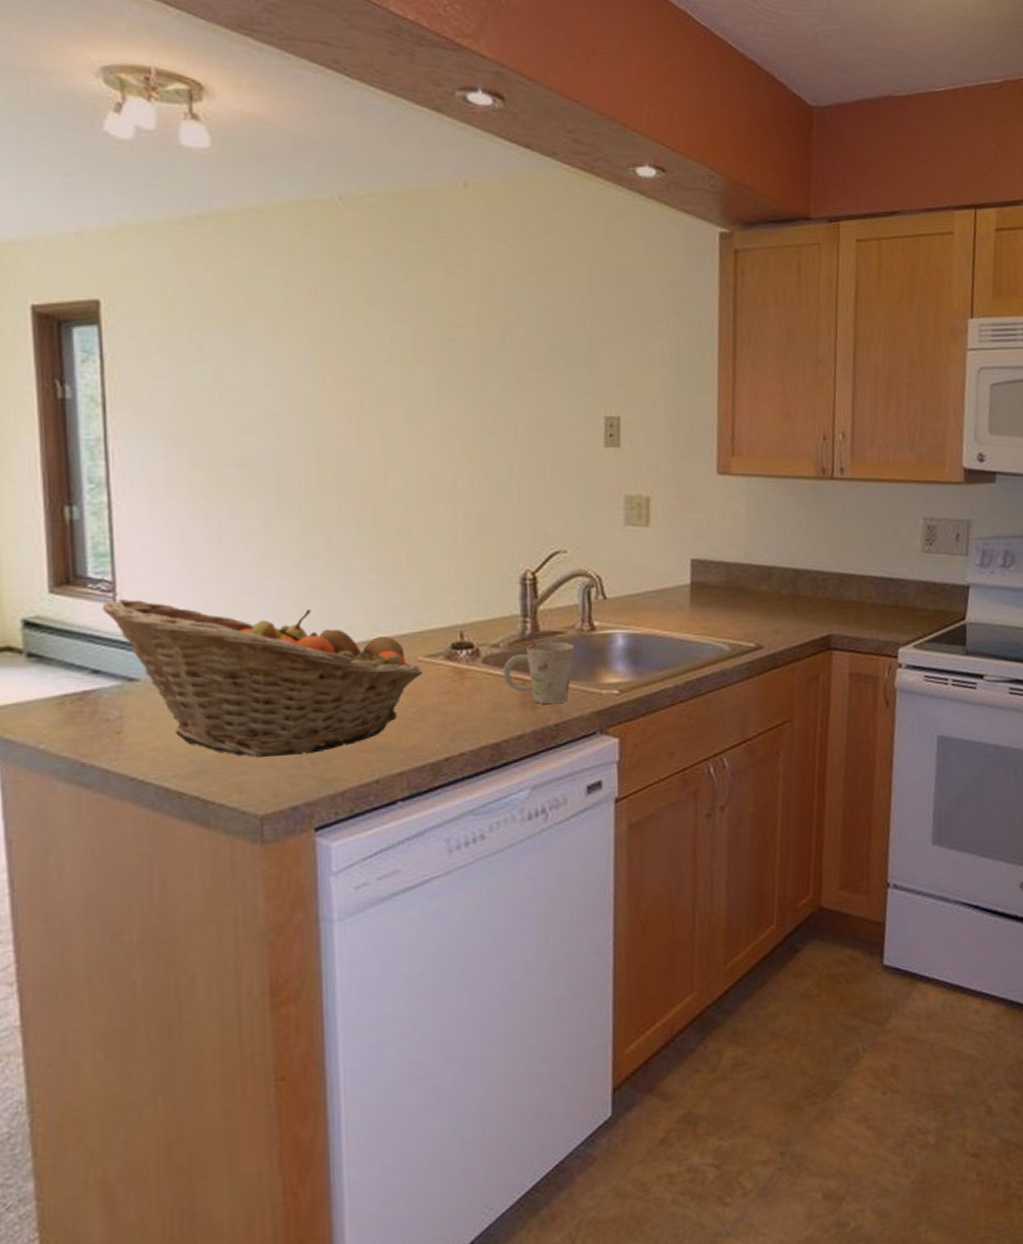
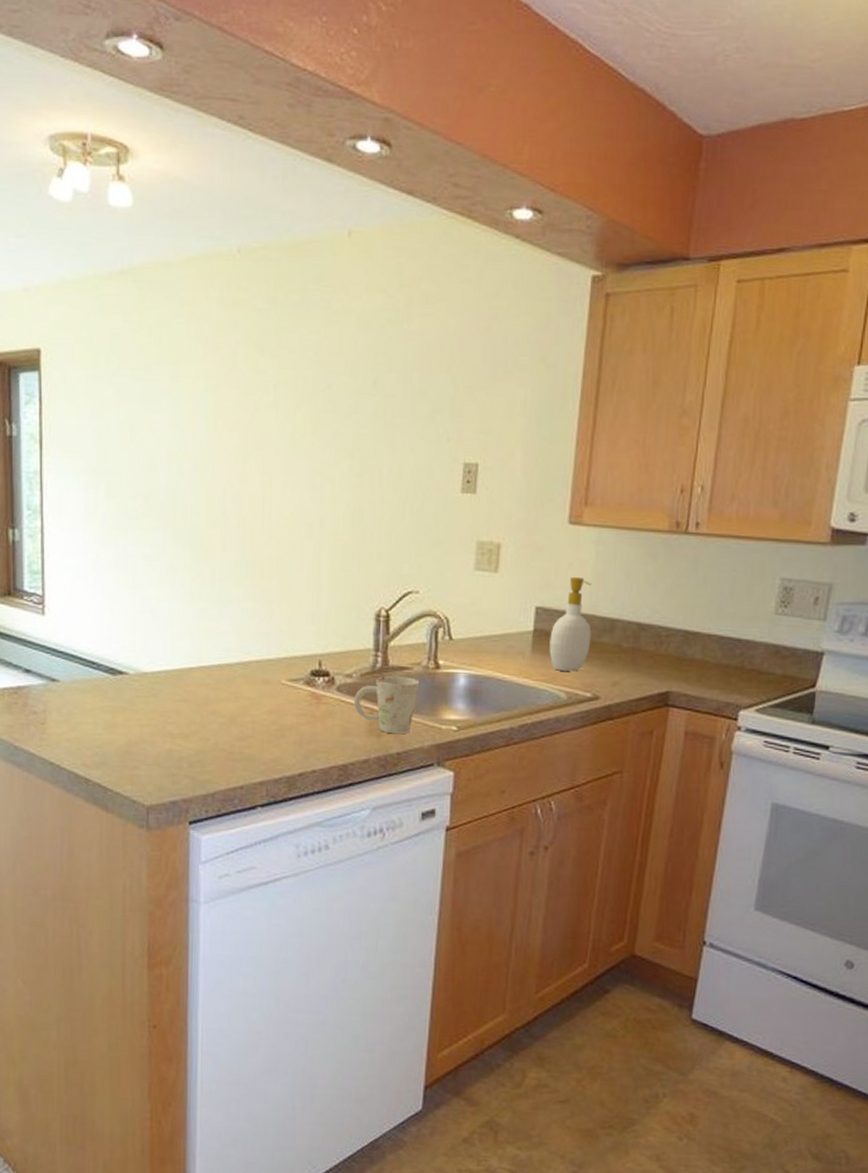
fruit basket: present [102,599,422,758] -> none [33,611,284,757]
soap bottle: none [708,527,750,623] -> present [549,577,592,671]

